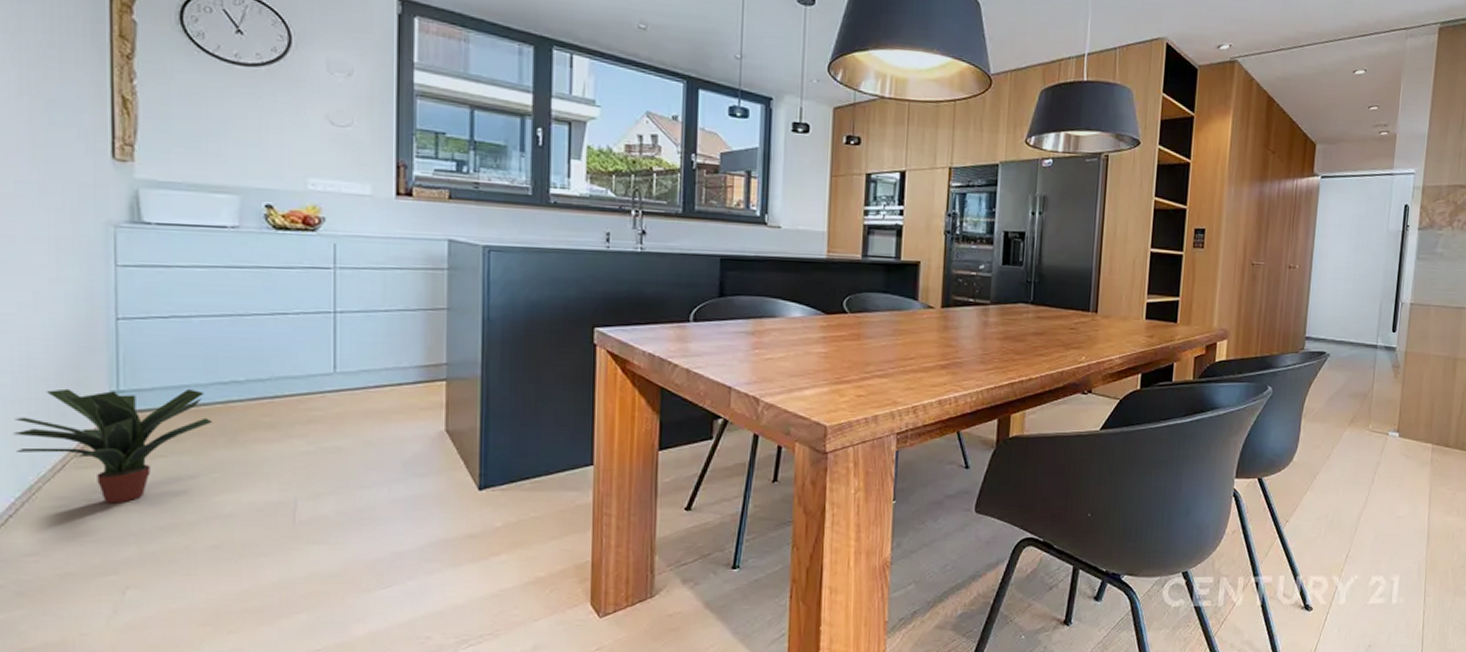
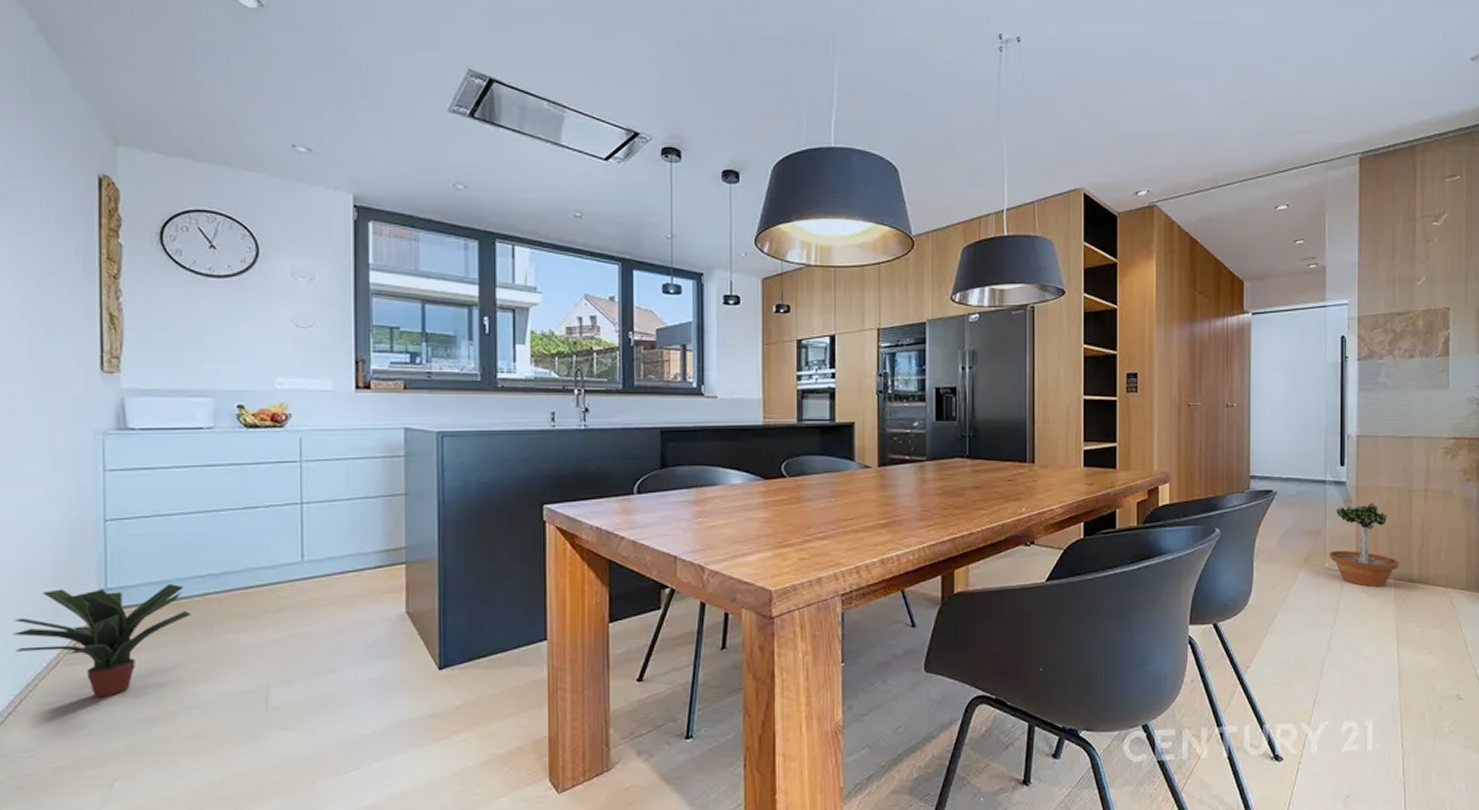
potted tree: none [1373,364,1439,451] -> present [1329,497,1400,588]

